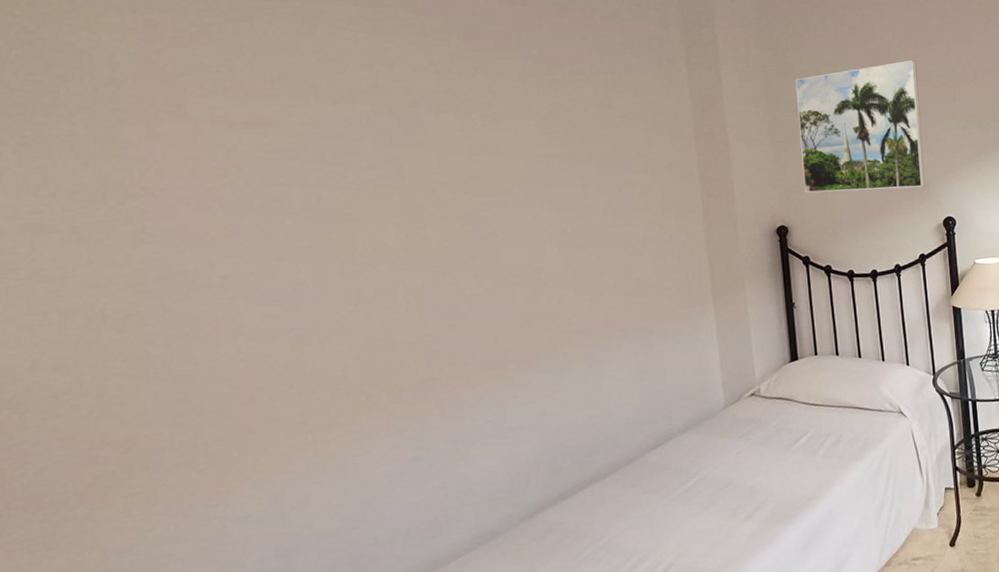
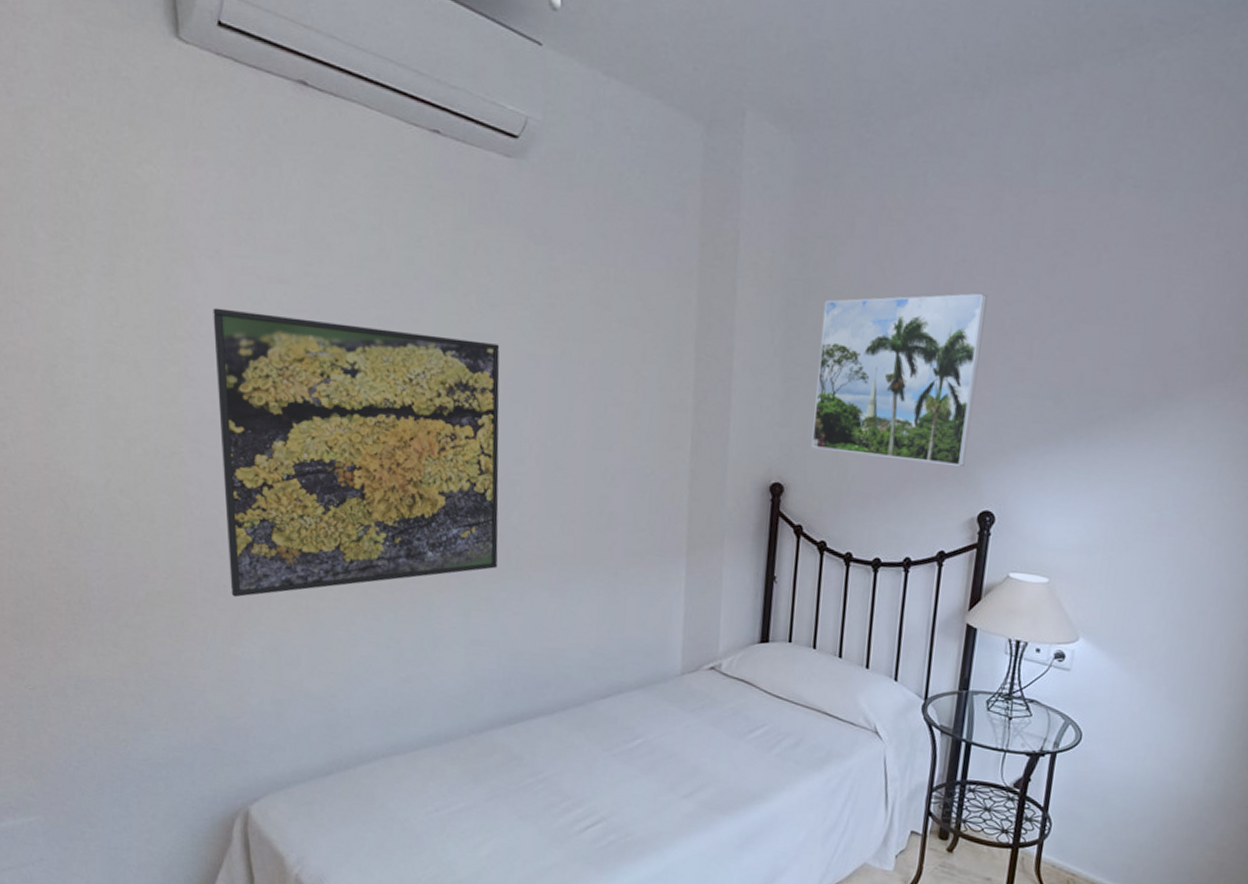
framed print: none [176,151,529,453] -> present [213,308,500,598]

